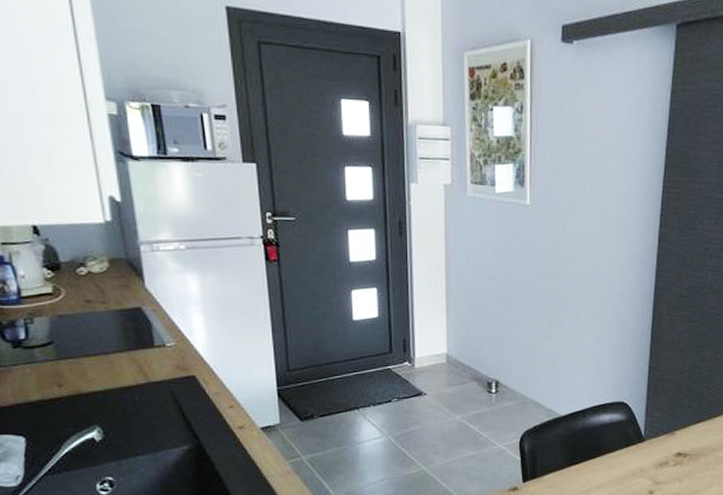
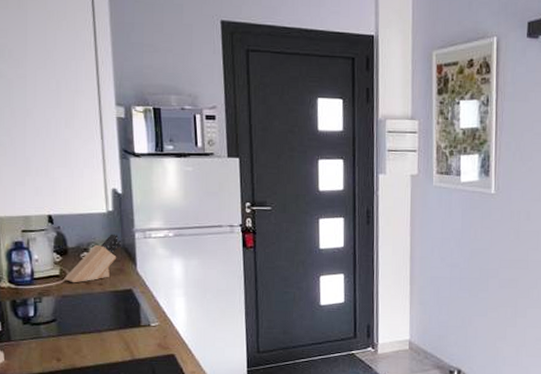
knife block: none [58,246,125,302] -> present [64,234,122,283]

